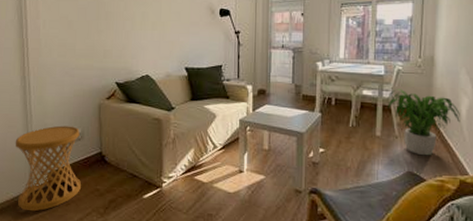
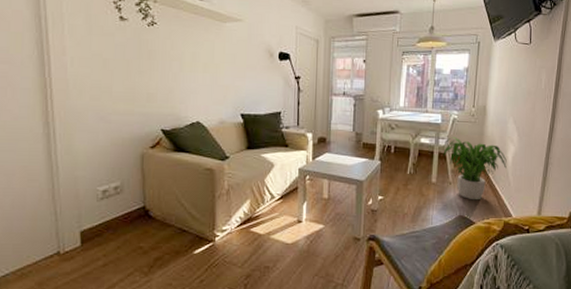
side table: present [15,125,82,212] -> none [37,178,122,276]

